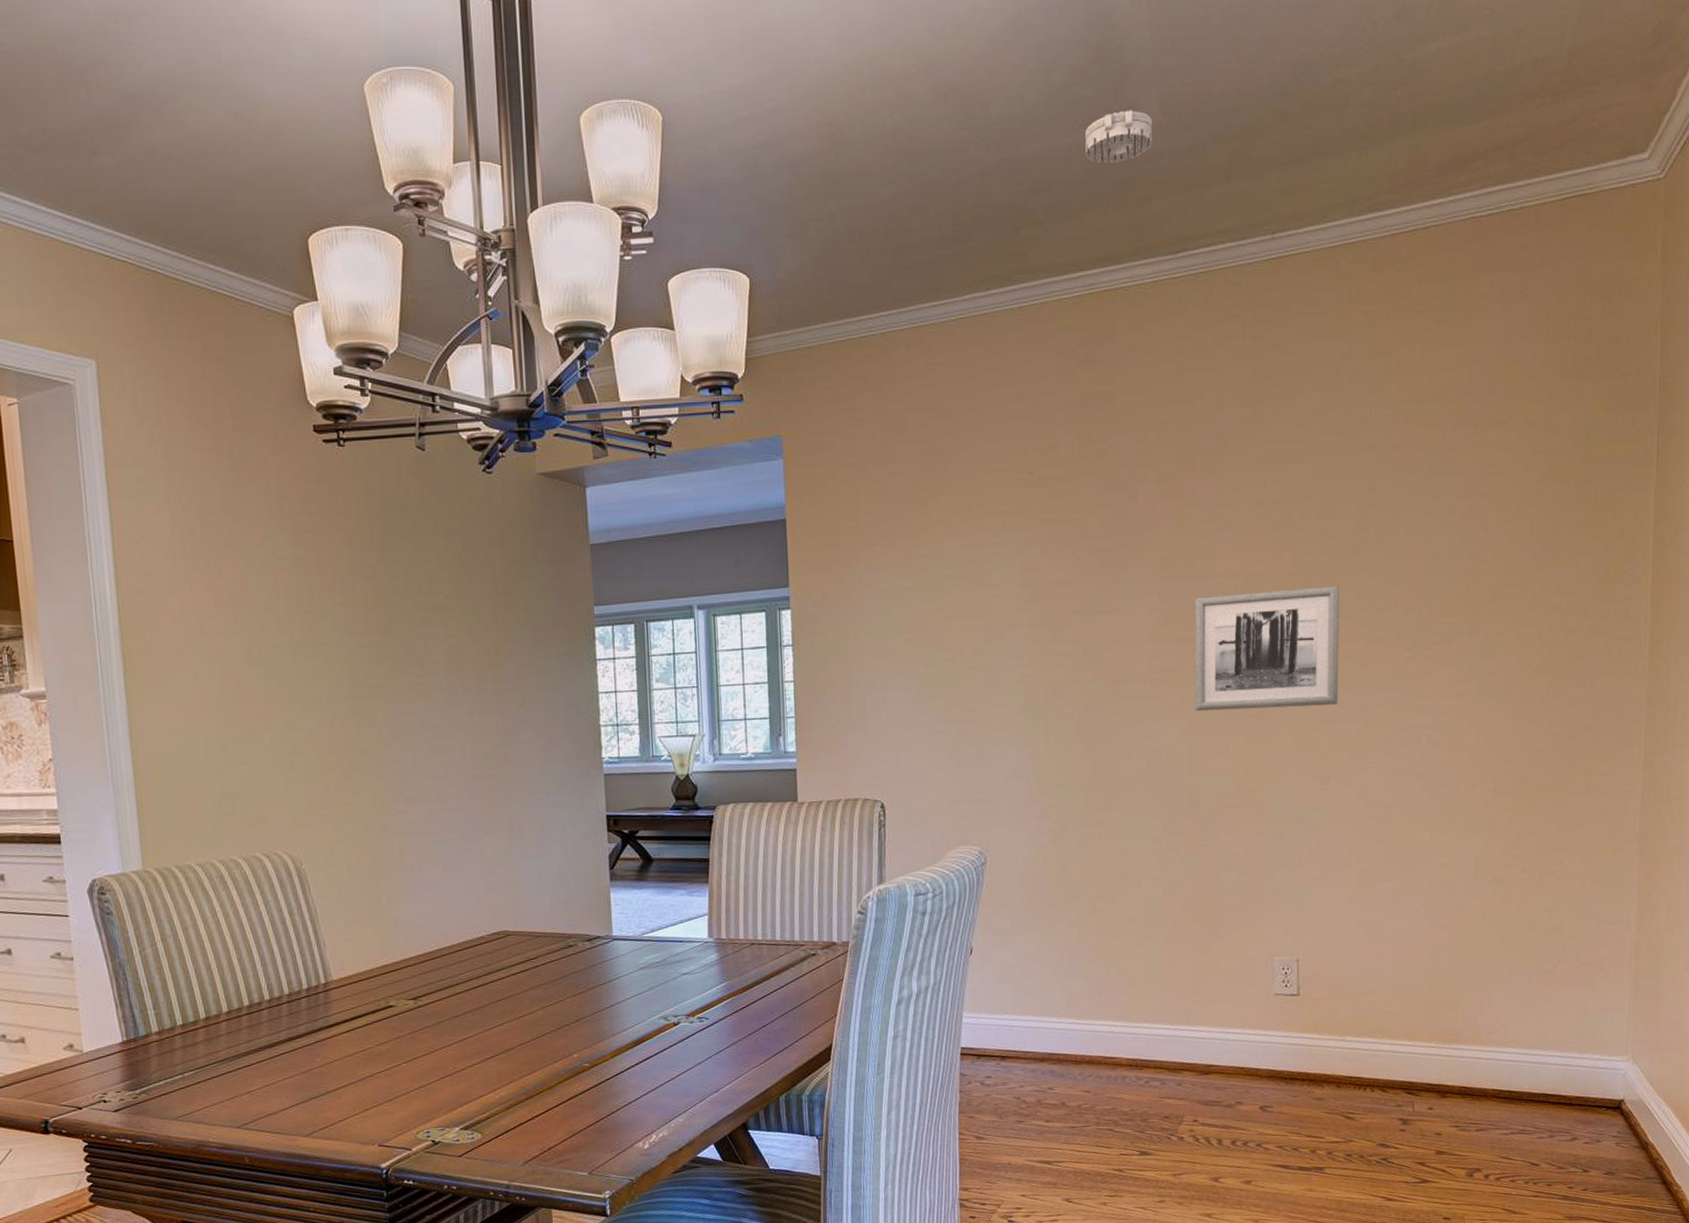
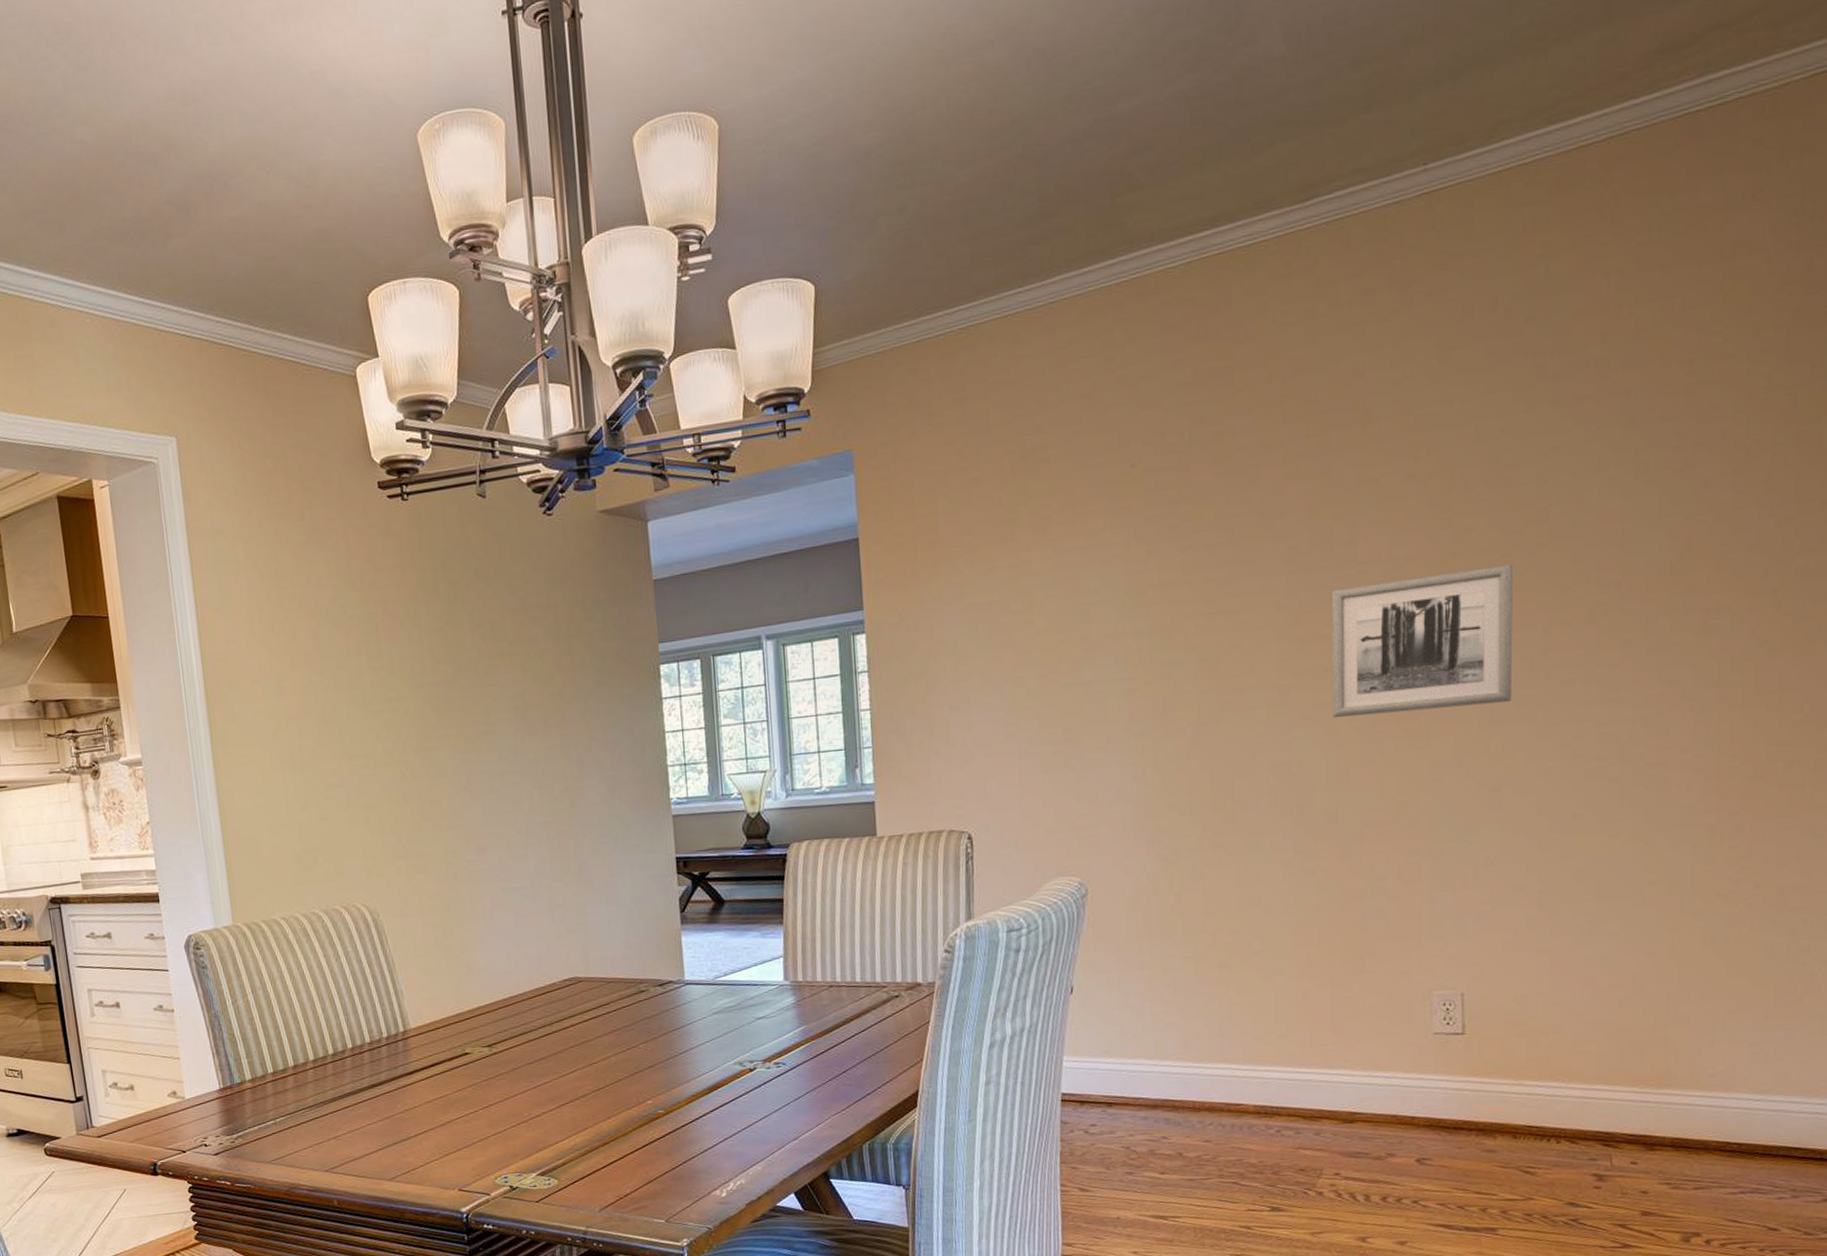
smoke detector: present [1085,110,1152,164] -> none [1193,44,1274,111]

